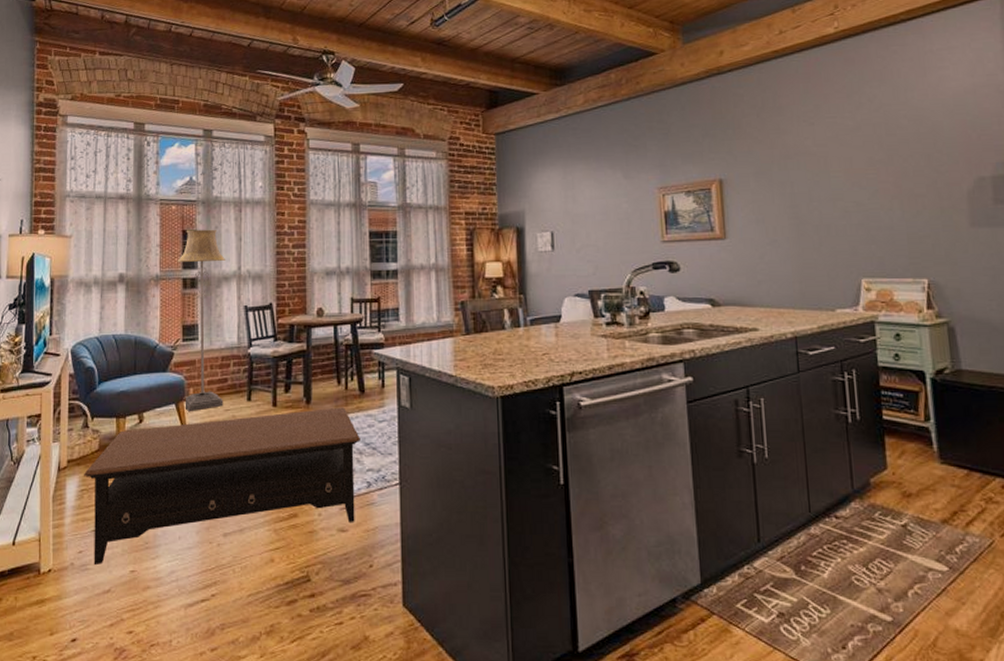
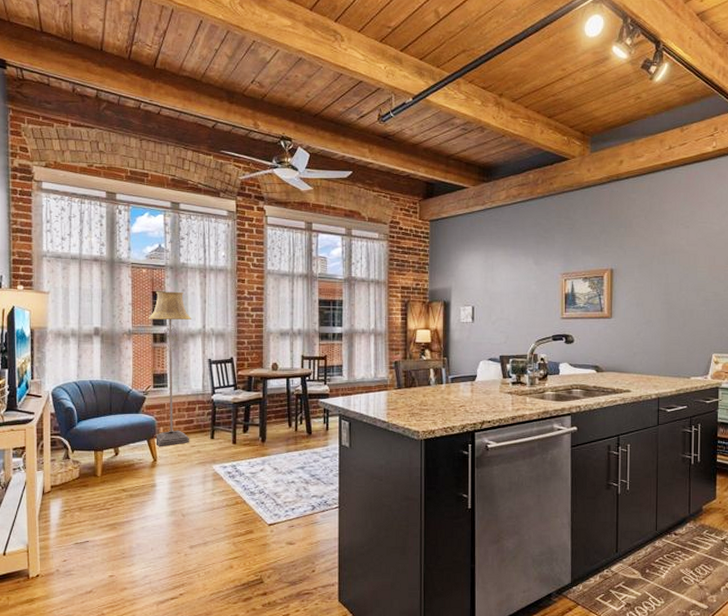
coffee table: present [84,407,360,564] -> none [66,445,307,571]

